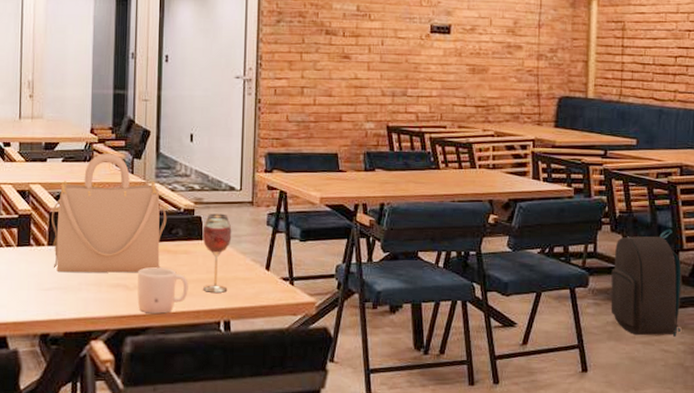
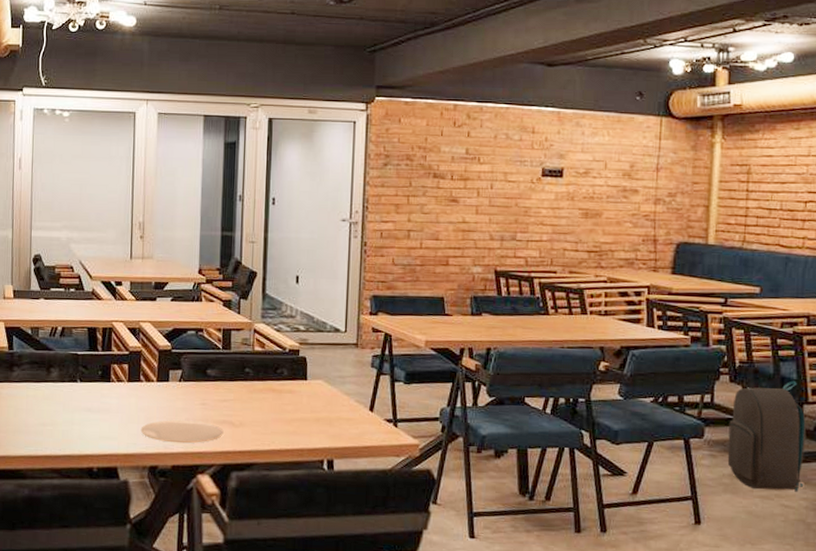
plate: none [31,285,118,309] -> present [140,420,224,444]
handbag: present [52,153,167,273] -> none [161,294,272,411]
mug: present [137,267,189,314] -> none [243,405,293,451]
wineglass: present [202,213,232,293] -> none [307,354,336,432]

